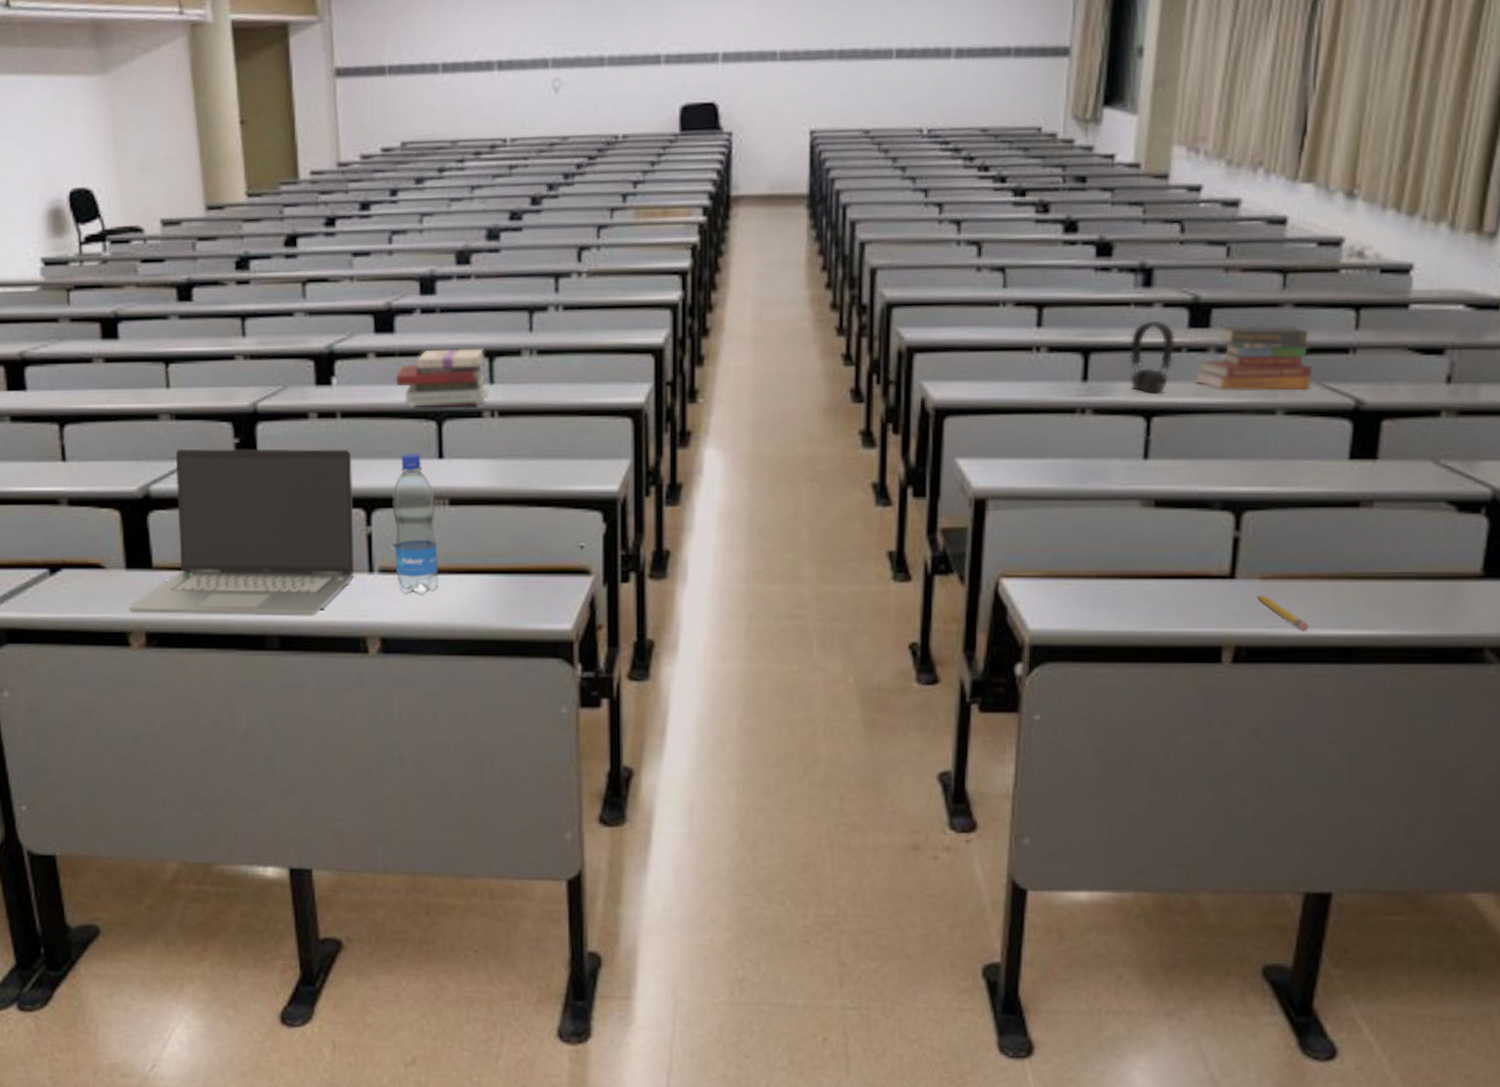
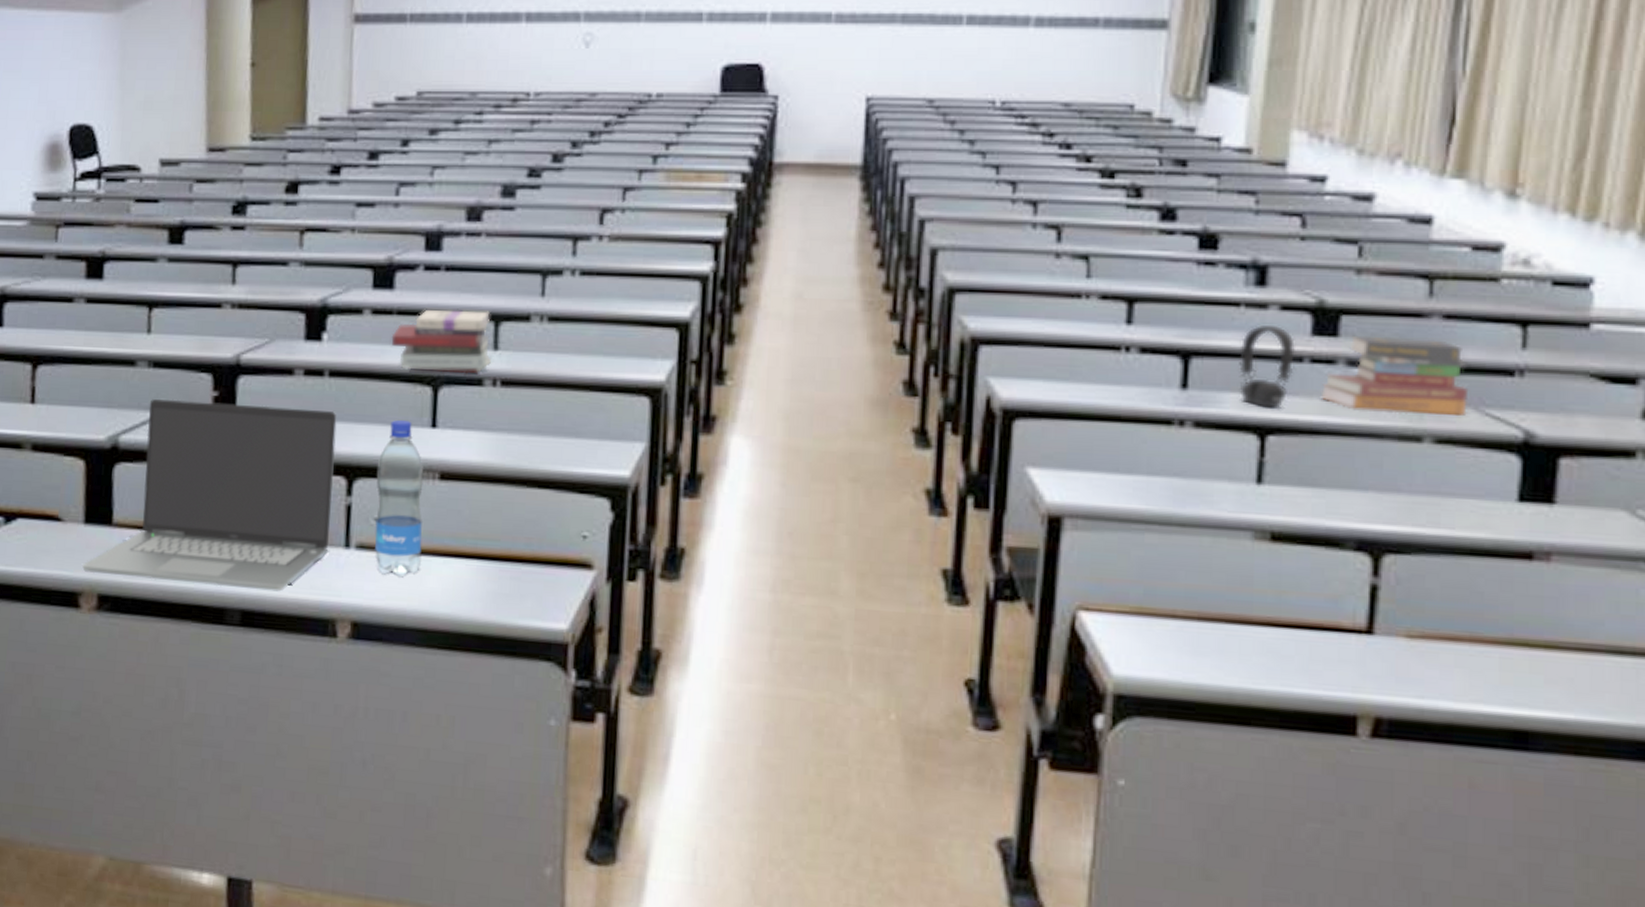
pencil: present [1257,594,1309,631] -> none [1403,656,1470,706]

